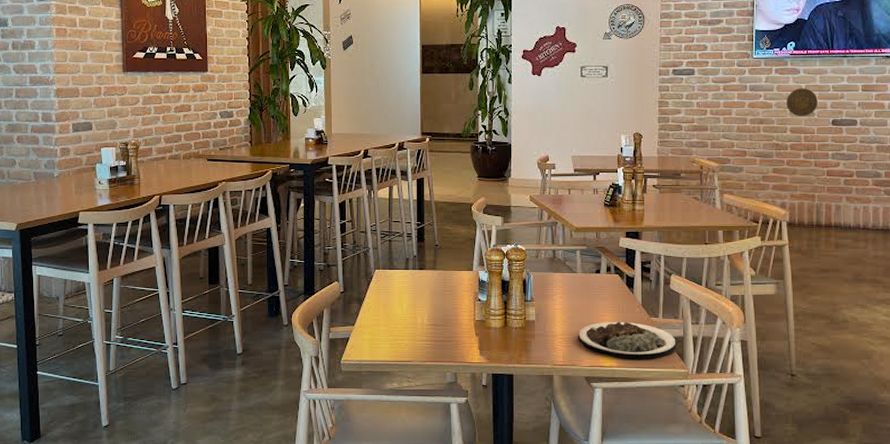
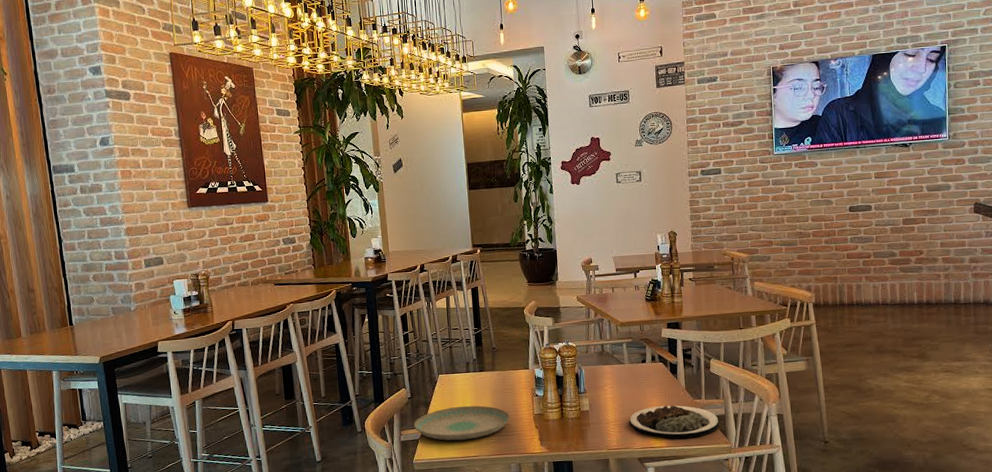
plate: none [344,305,448,343] -> present [413,405,510,441]
decorative plate: present [786,88,818,117] -> none [806,179,835,206]

